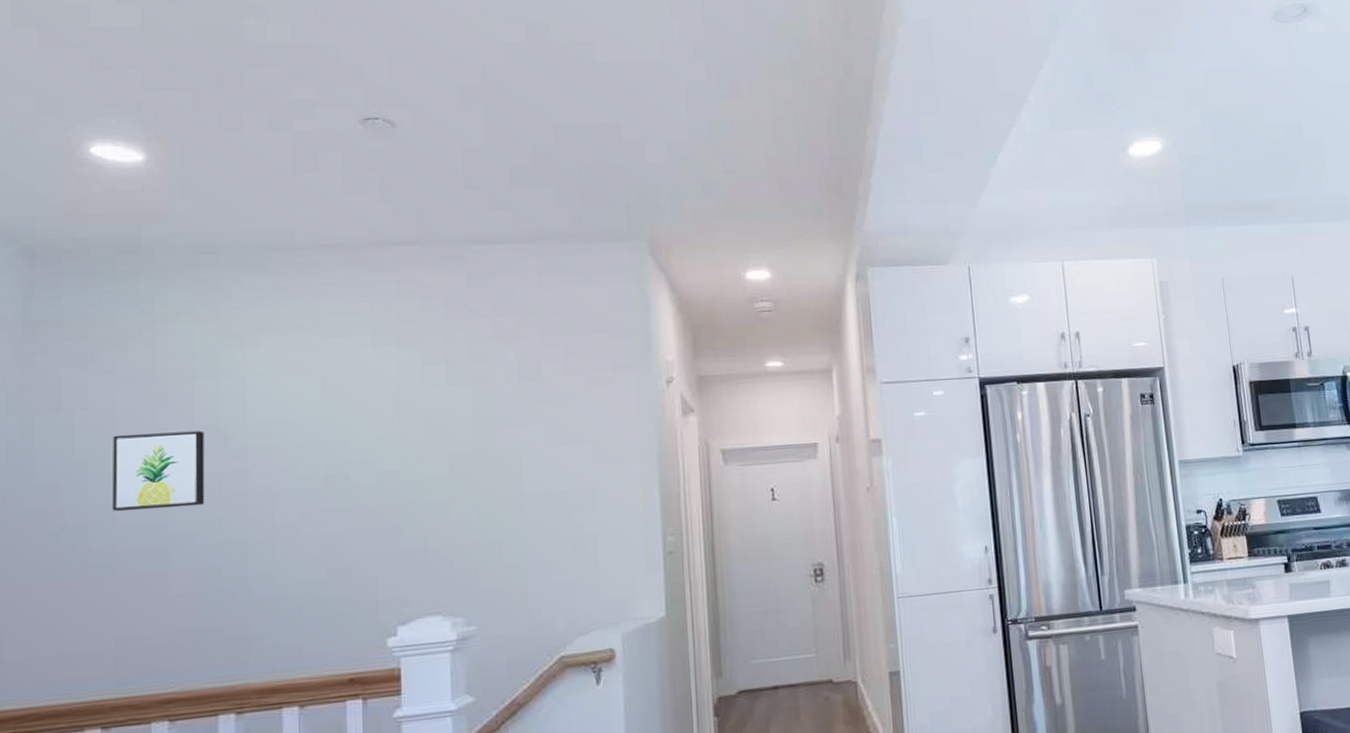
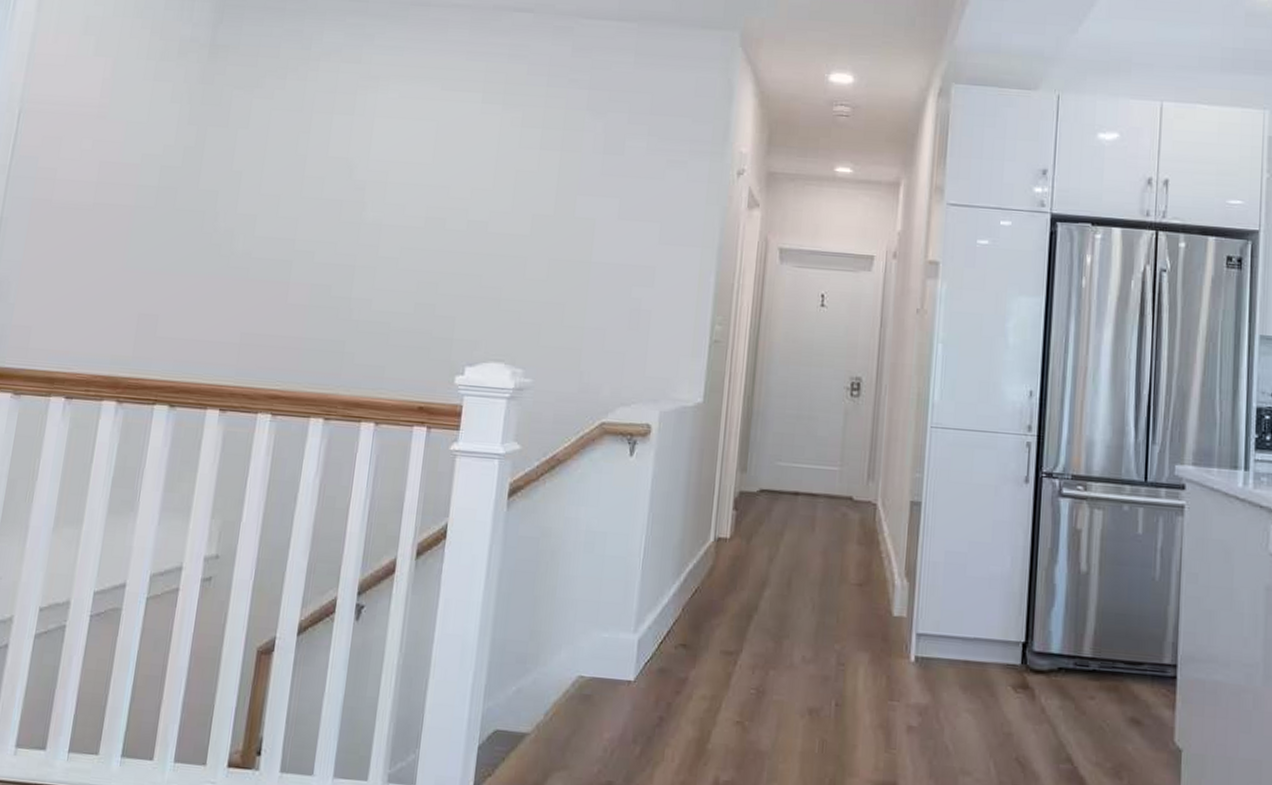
wall art: present [111,430,205,512] -> none [254,154,335,228]

